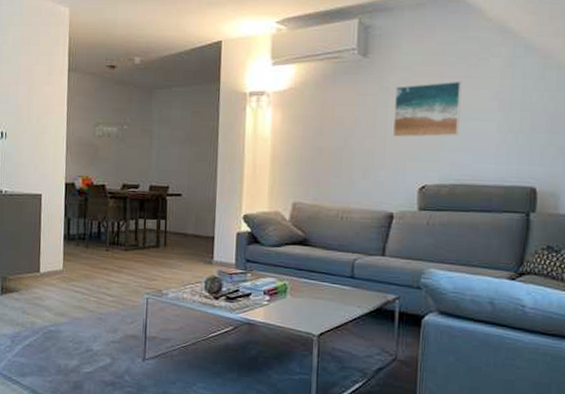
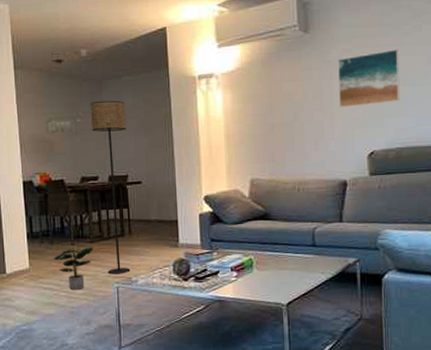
potted plant: none [87,255,128,297] -> present [53,247,94,291]
floor lamp: none [138,109,174,286] -> present [90,100,131,275]

